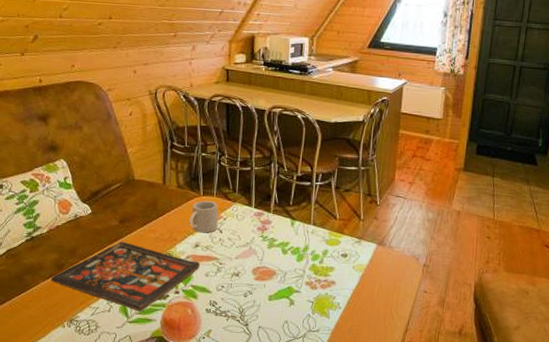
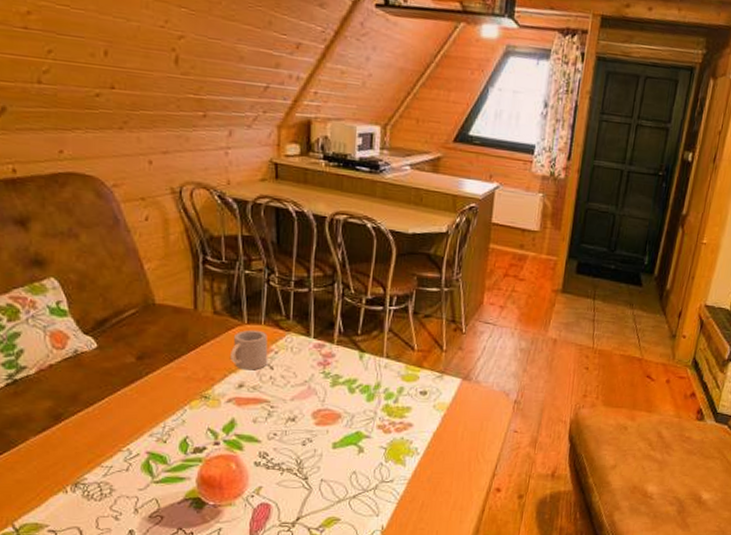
board game: present [50,241,200,312] -> none [44,382,245,469]

